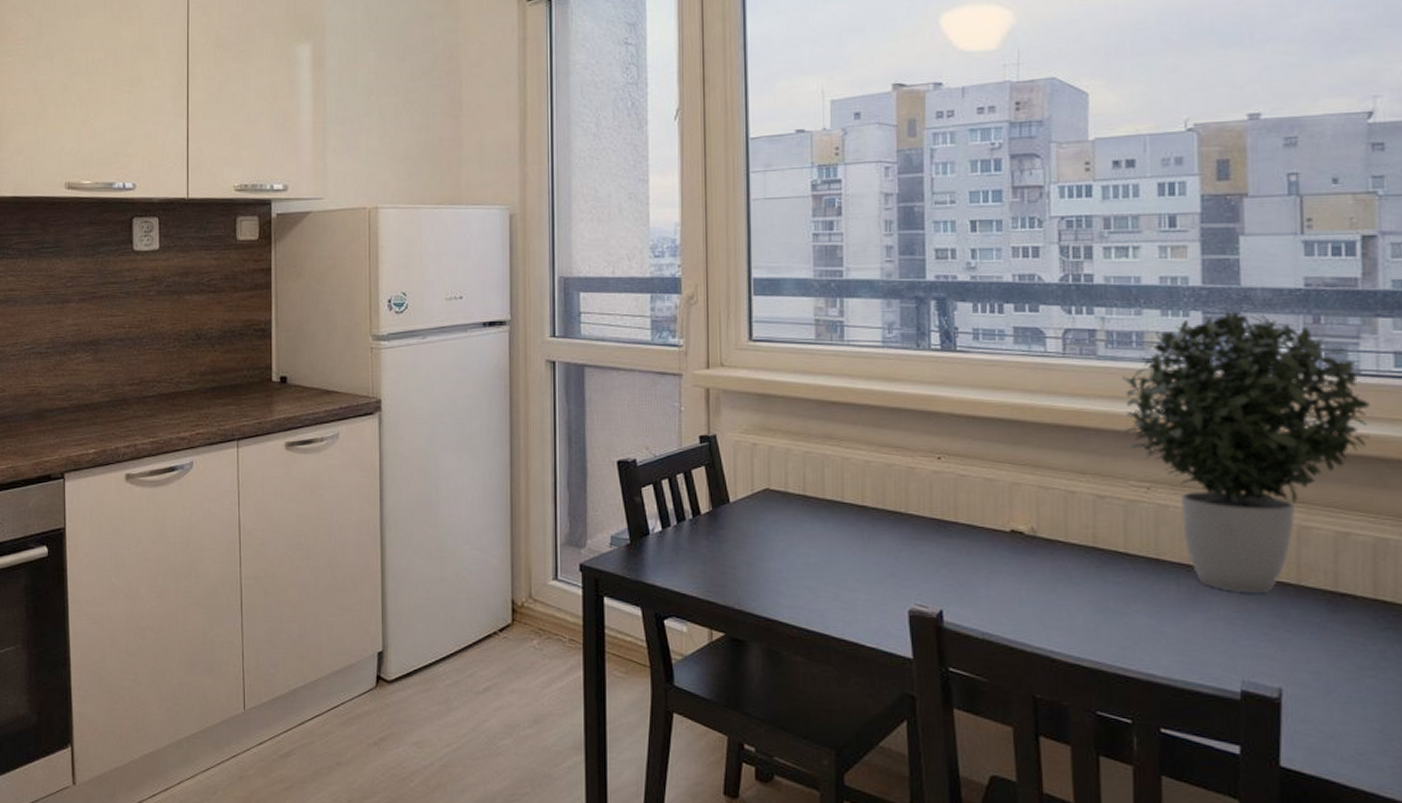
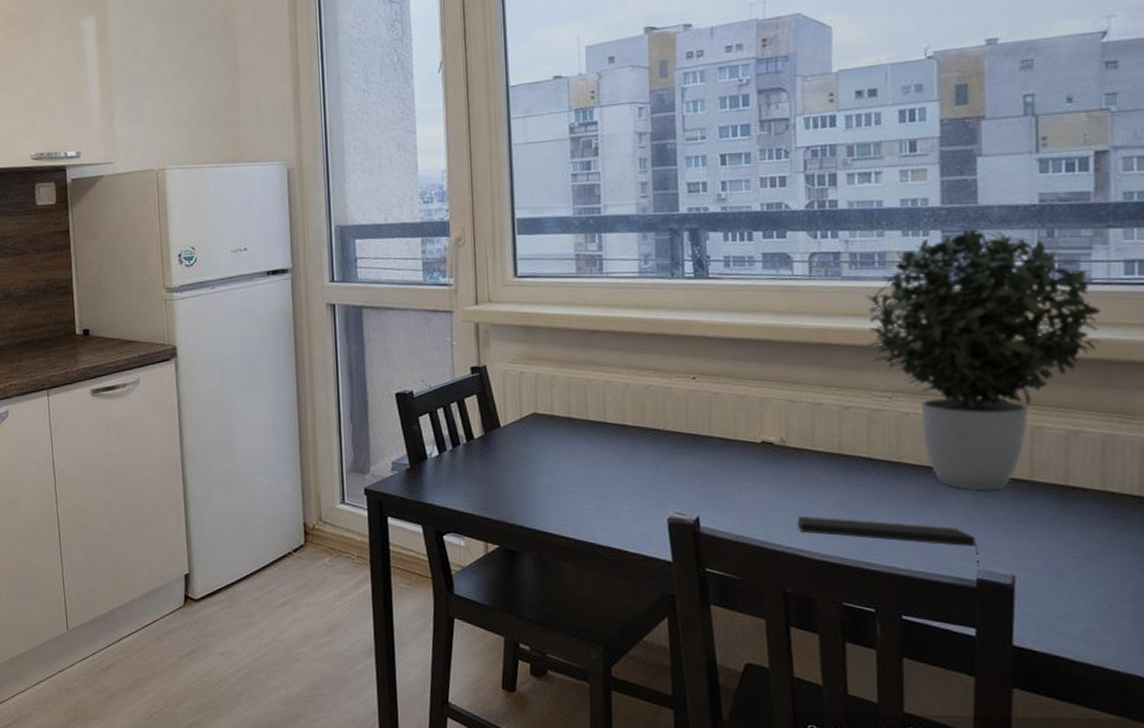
notepad: none [1048,613,1243,677] -> present [797,515,979,566]

